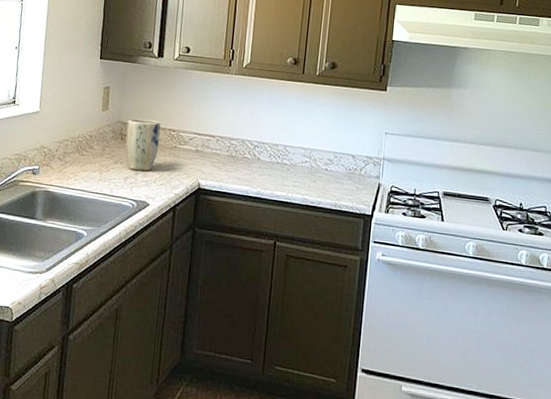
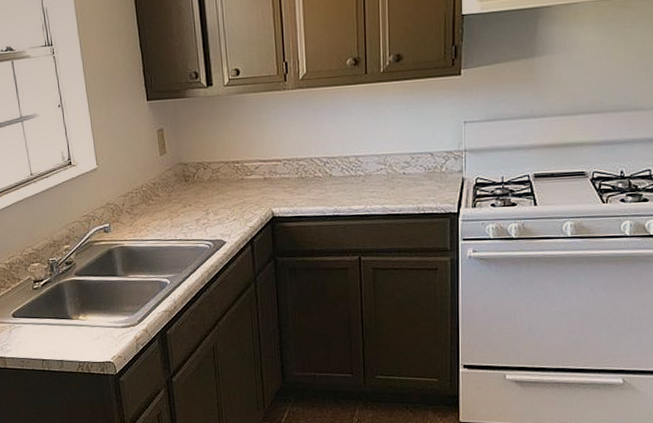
plant pot: present [125,118,161,172] -> none [188,155,225,211]

